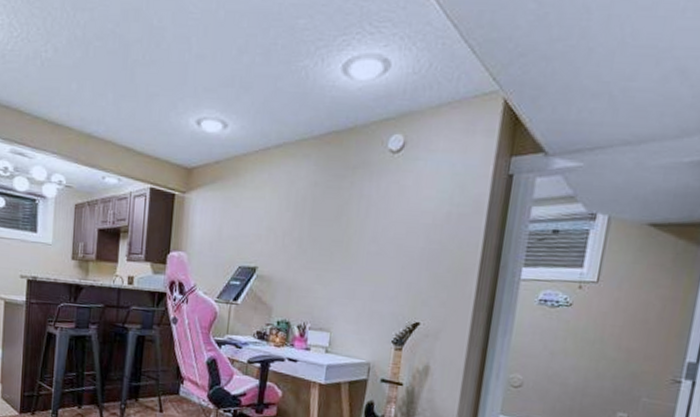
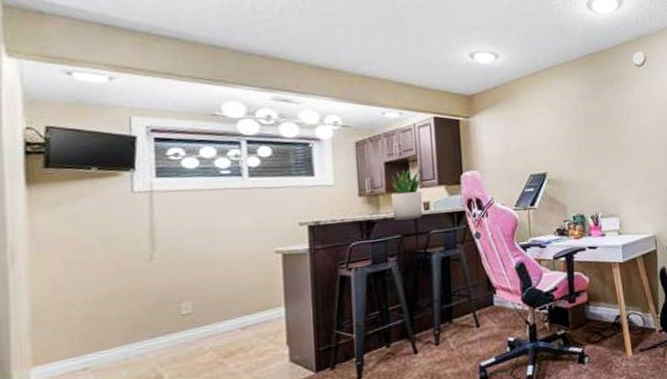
planter: none [99,238,130,292] -> present [391,167,423,221]

